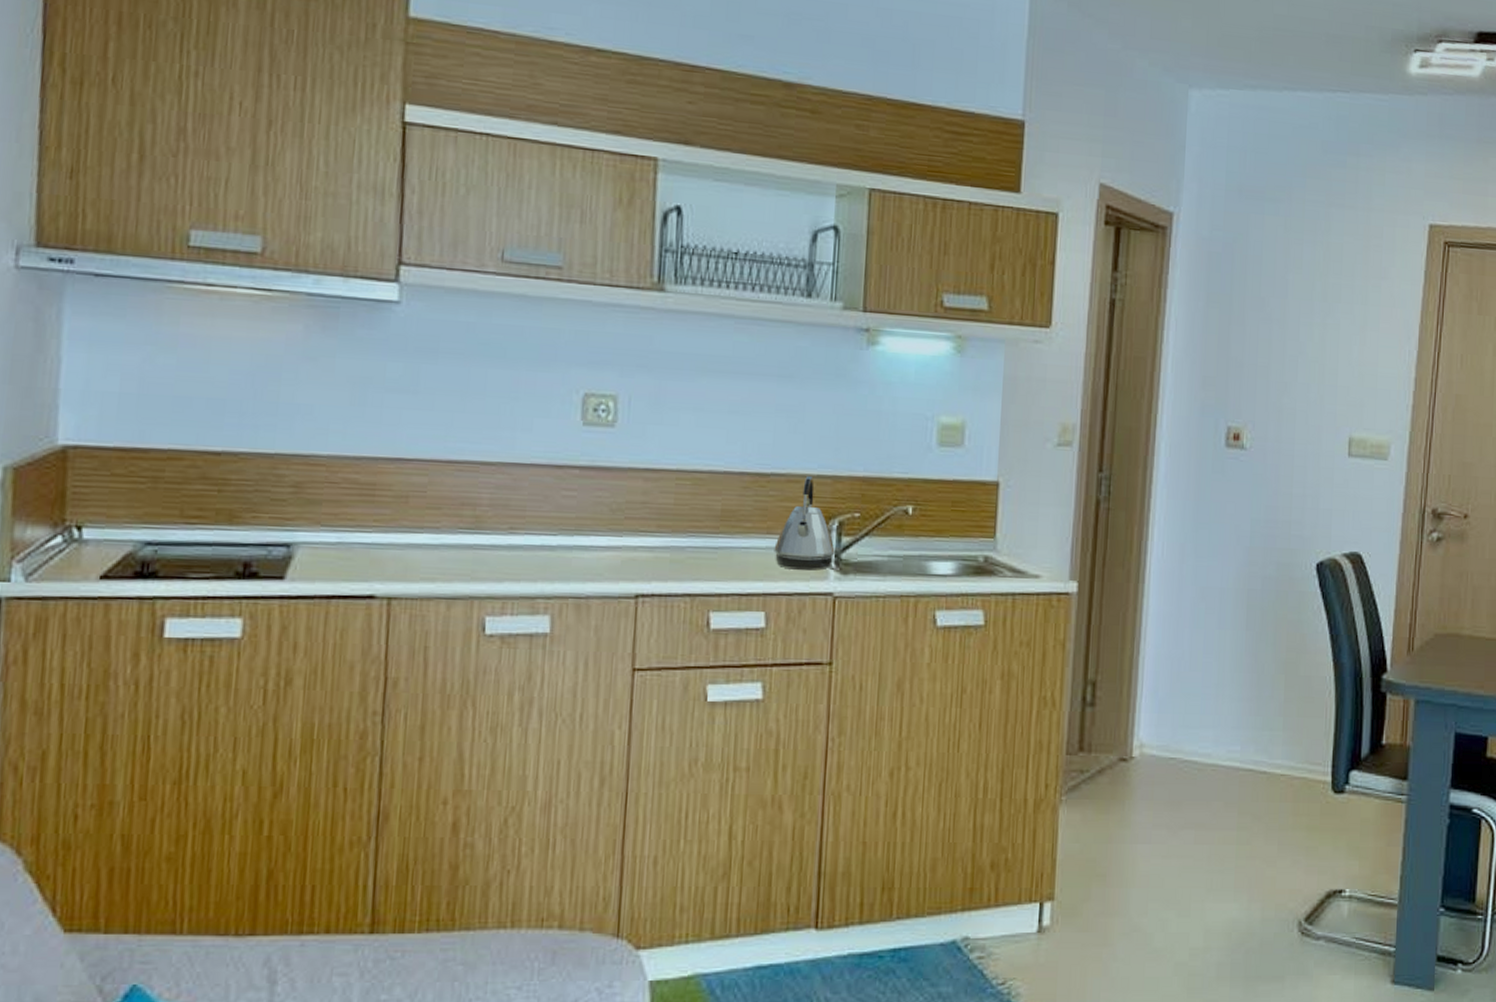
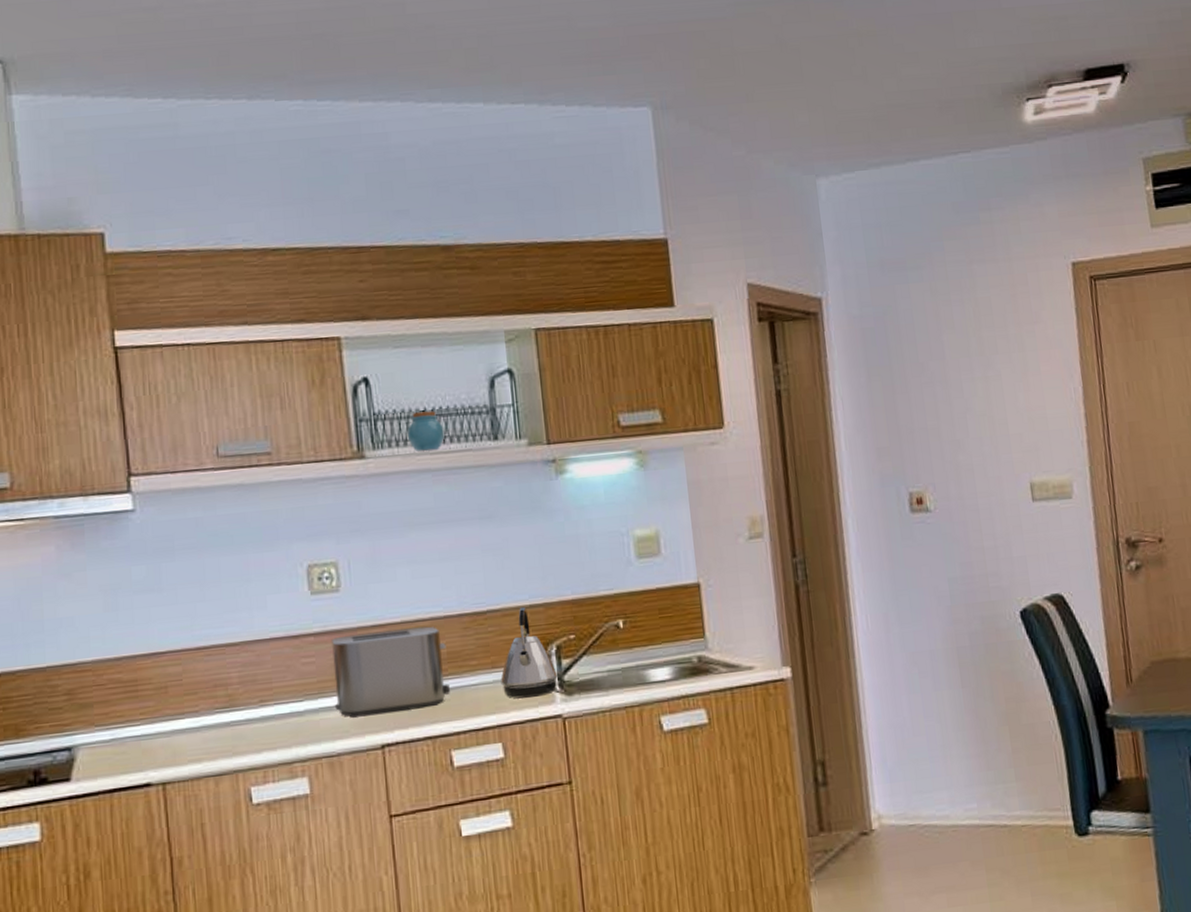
toaster: none [591,474,721,563] -> present [330,626,450,718]
jar: none [714,253,755,297] -> present [407,411,445,452]

